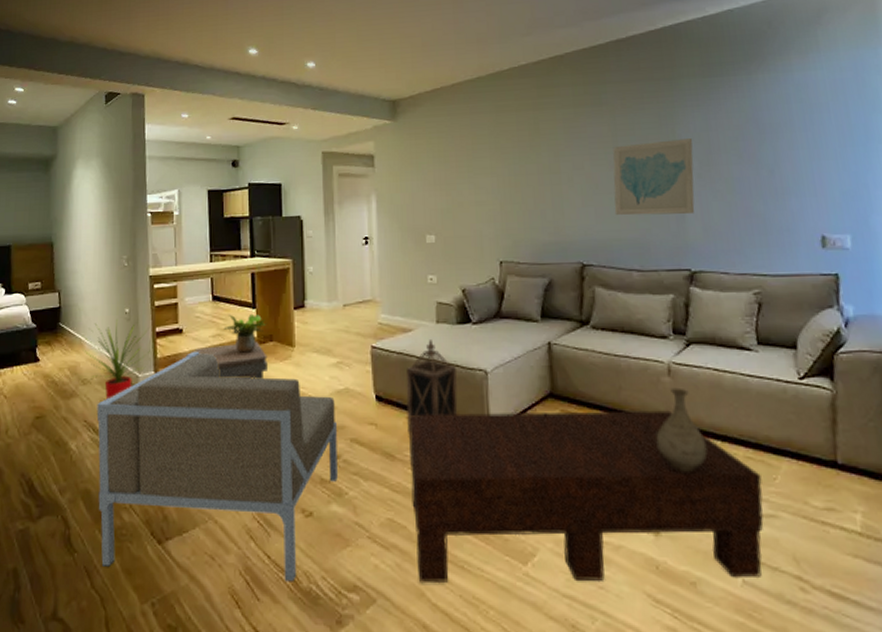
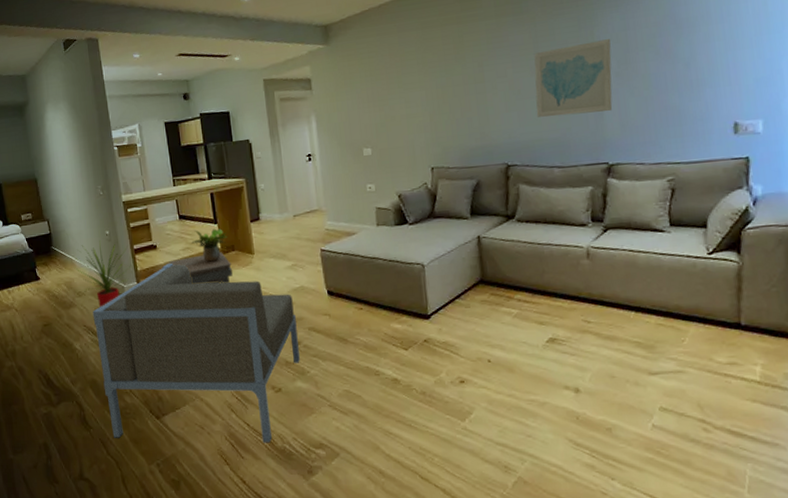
lantern: present [405,340,458,433] -> none [352,241,400,320]
coffee table: present [408,410,764,584] -> none [357,288,672,440]
vase: present [656,387,707,472] -> none [576,268,622,339]

